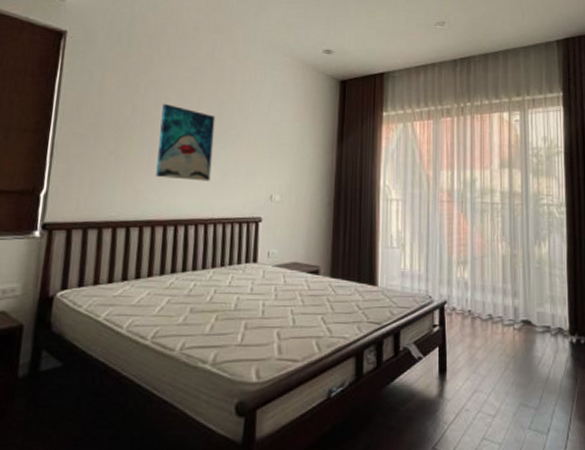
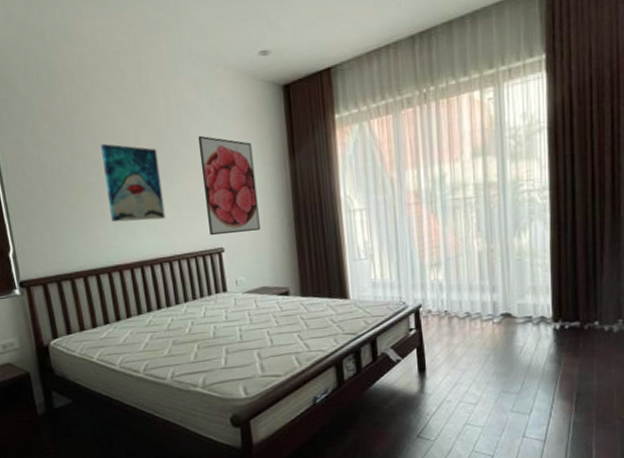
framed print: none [251,110,305,206] -> present [197,135,260,236]

